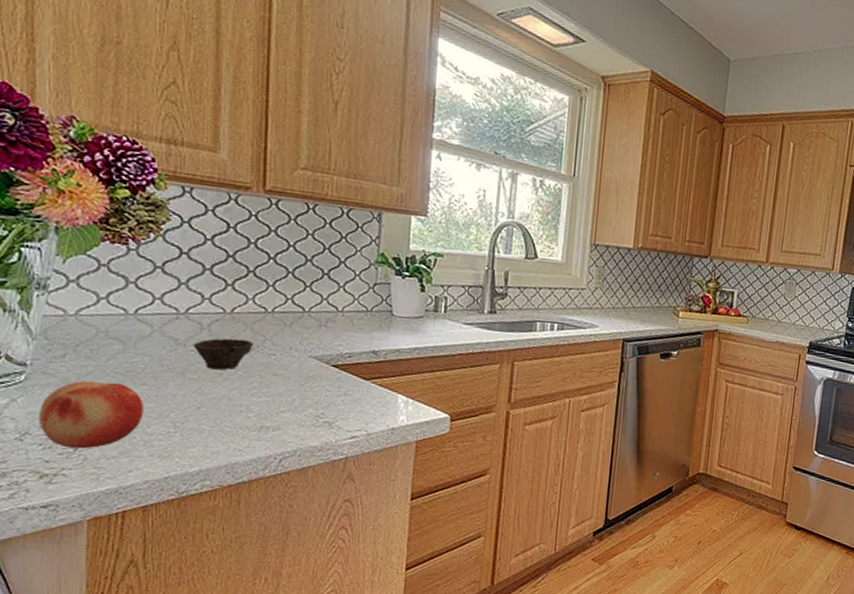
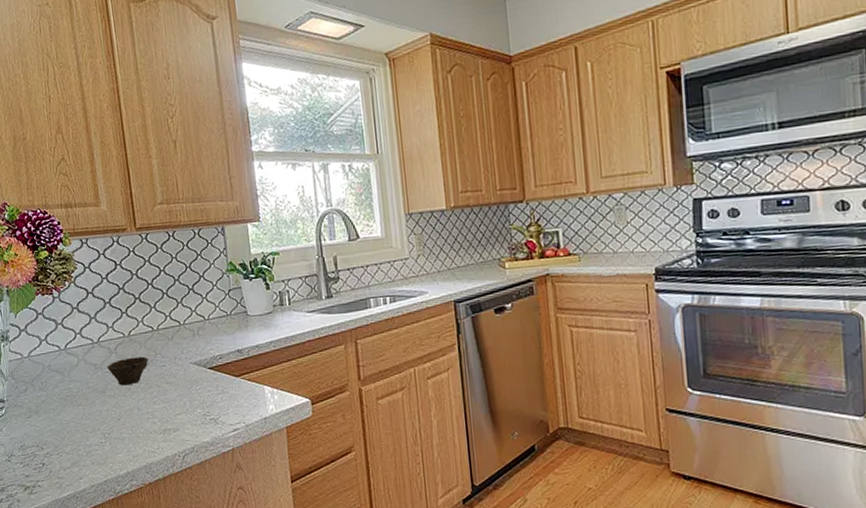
fruit: present [38,380,144,449] -> none [16,406,83,464]

